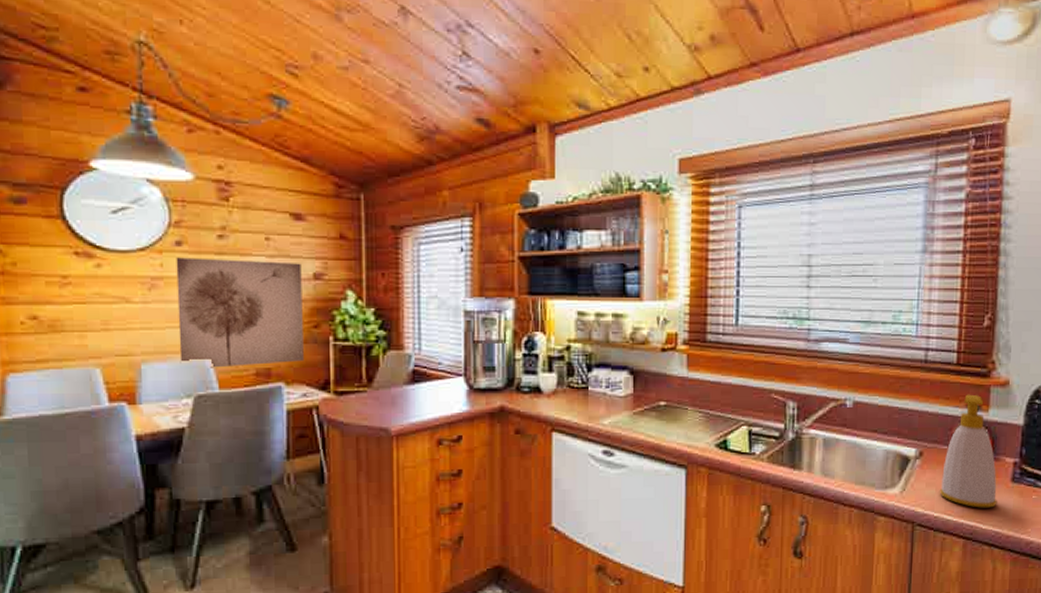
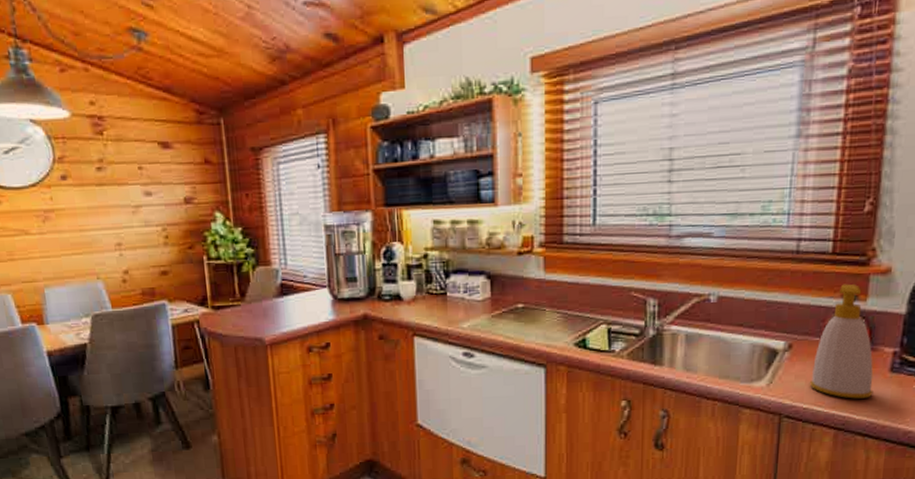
wall art: present [176,257,304,368] -> none [63,189,183,290]

